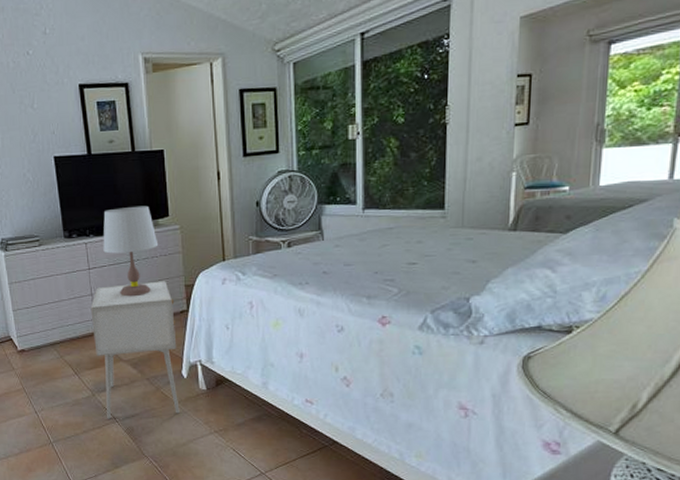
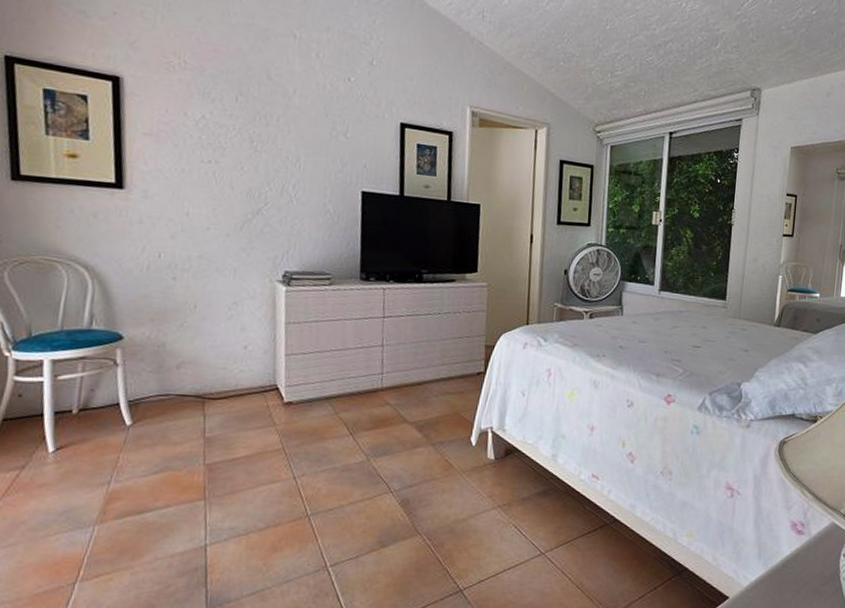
nightstand: present [90,281,180,419] -> none [378,338,472,489]
table lamp: present [103,205,159,297] -> none [402,256,463,353]

